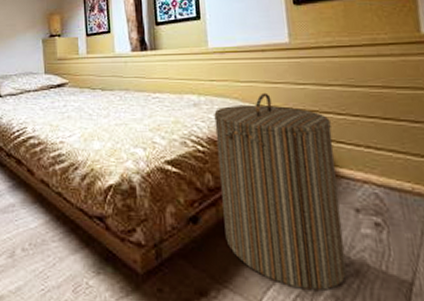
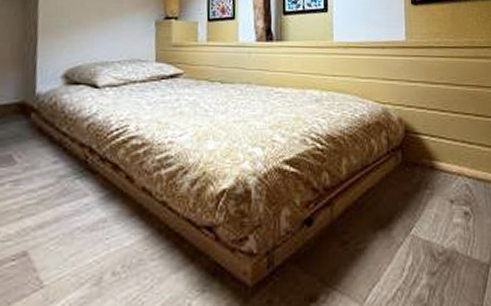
laundry hamper: present [214,92,347,290] -> none [335,89,440,282]

